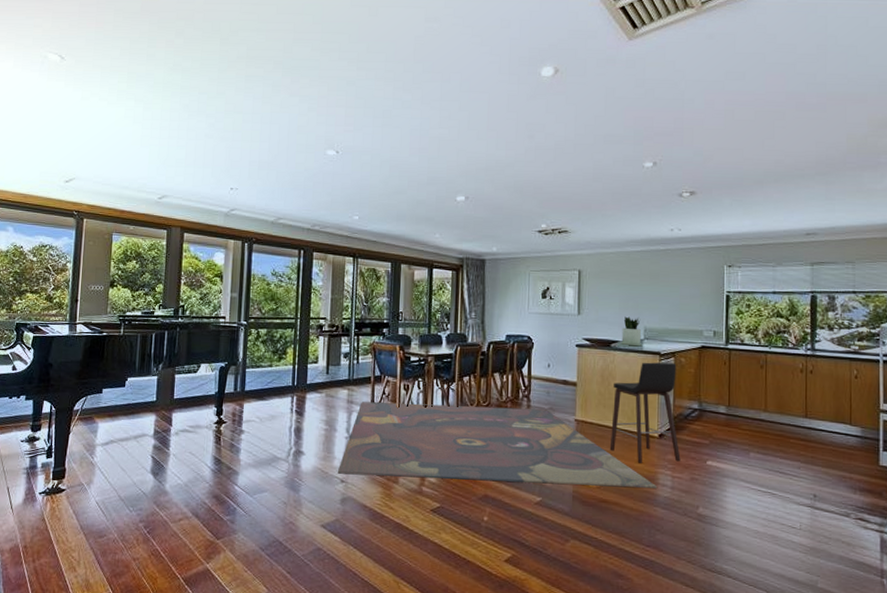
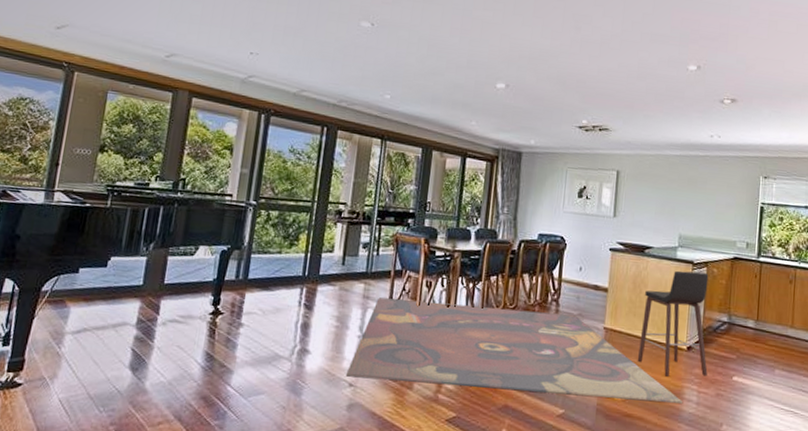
planter: present [620,316,643,347] -> none [654,222,677,254]

